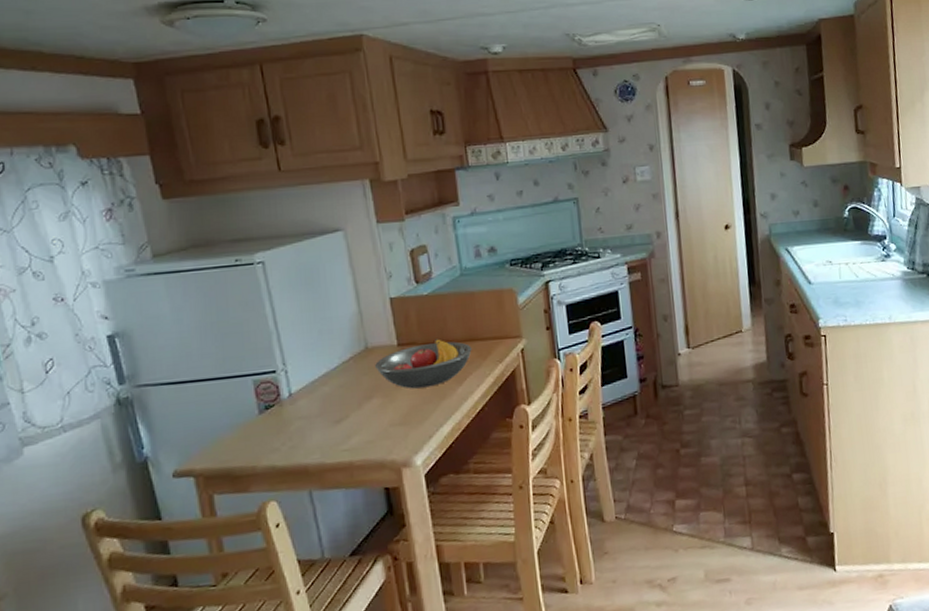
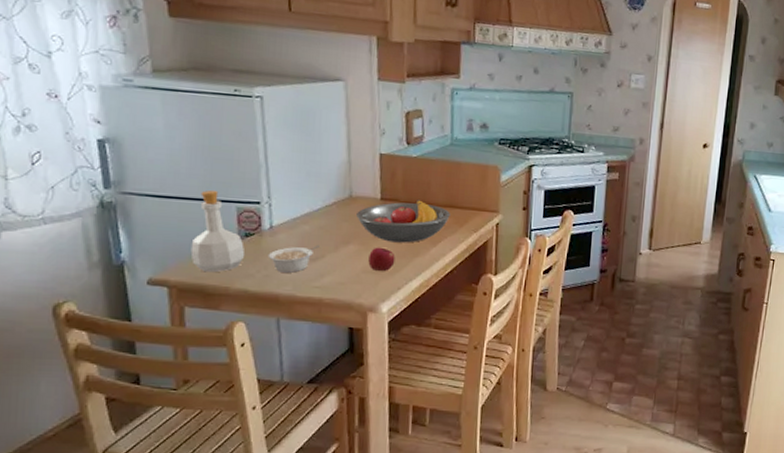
bottle: none [212,366,268,454] -> present [190,190,246,272]
legume: none [291,404,342,441] -> present [268,244,320,273]
apple: none [394,395,422,423] -> present [368,247,395,272]

